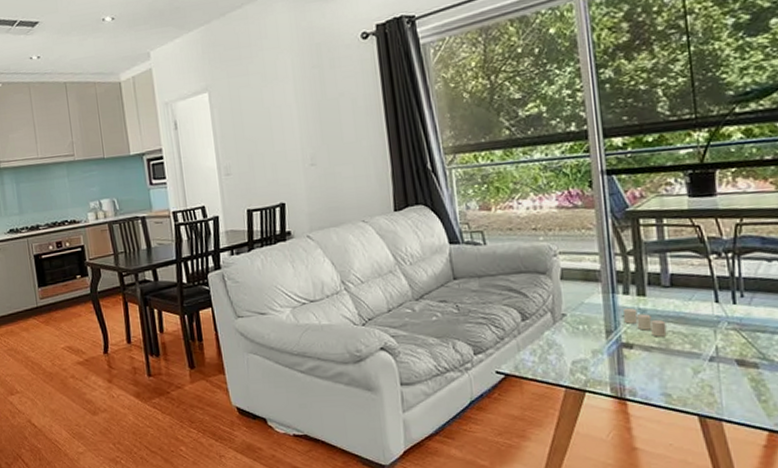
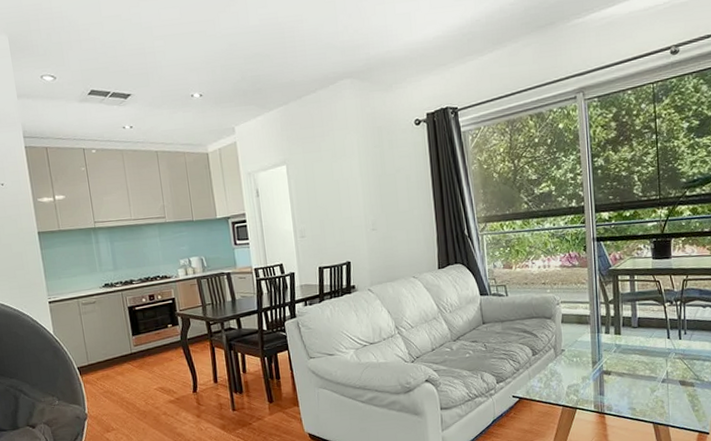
candle: present [623,307,667,337] -> none [604,343,634,366]

